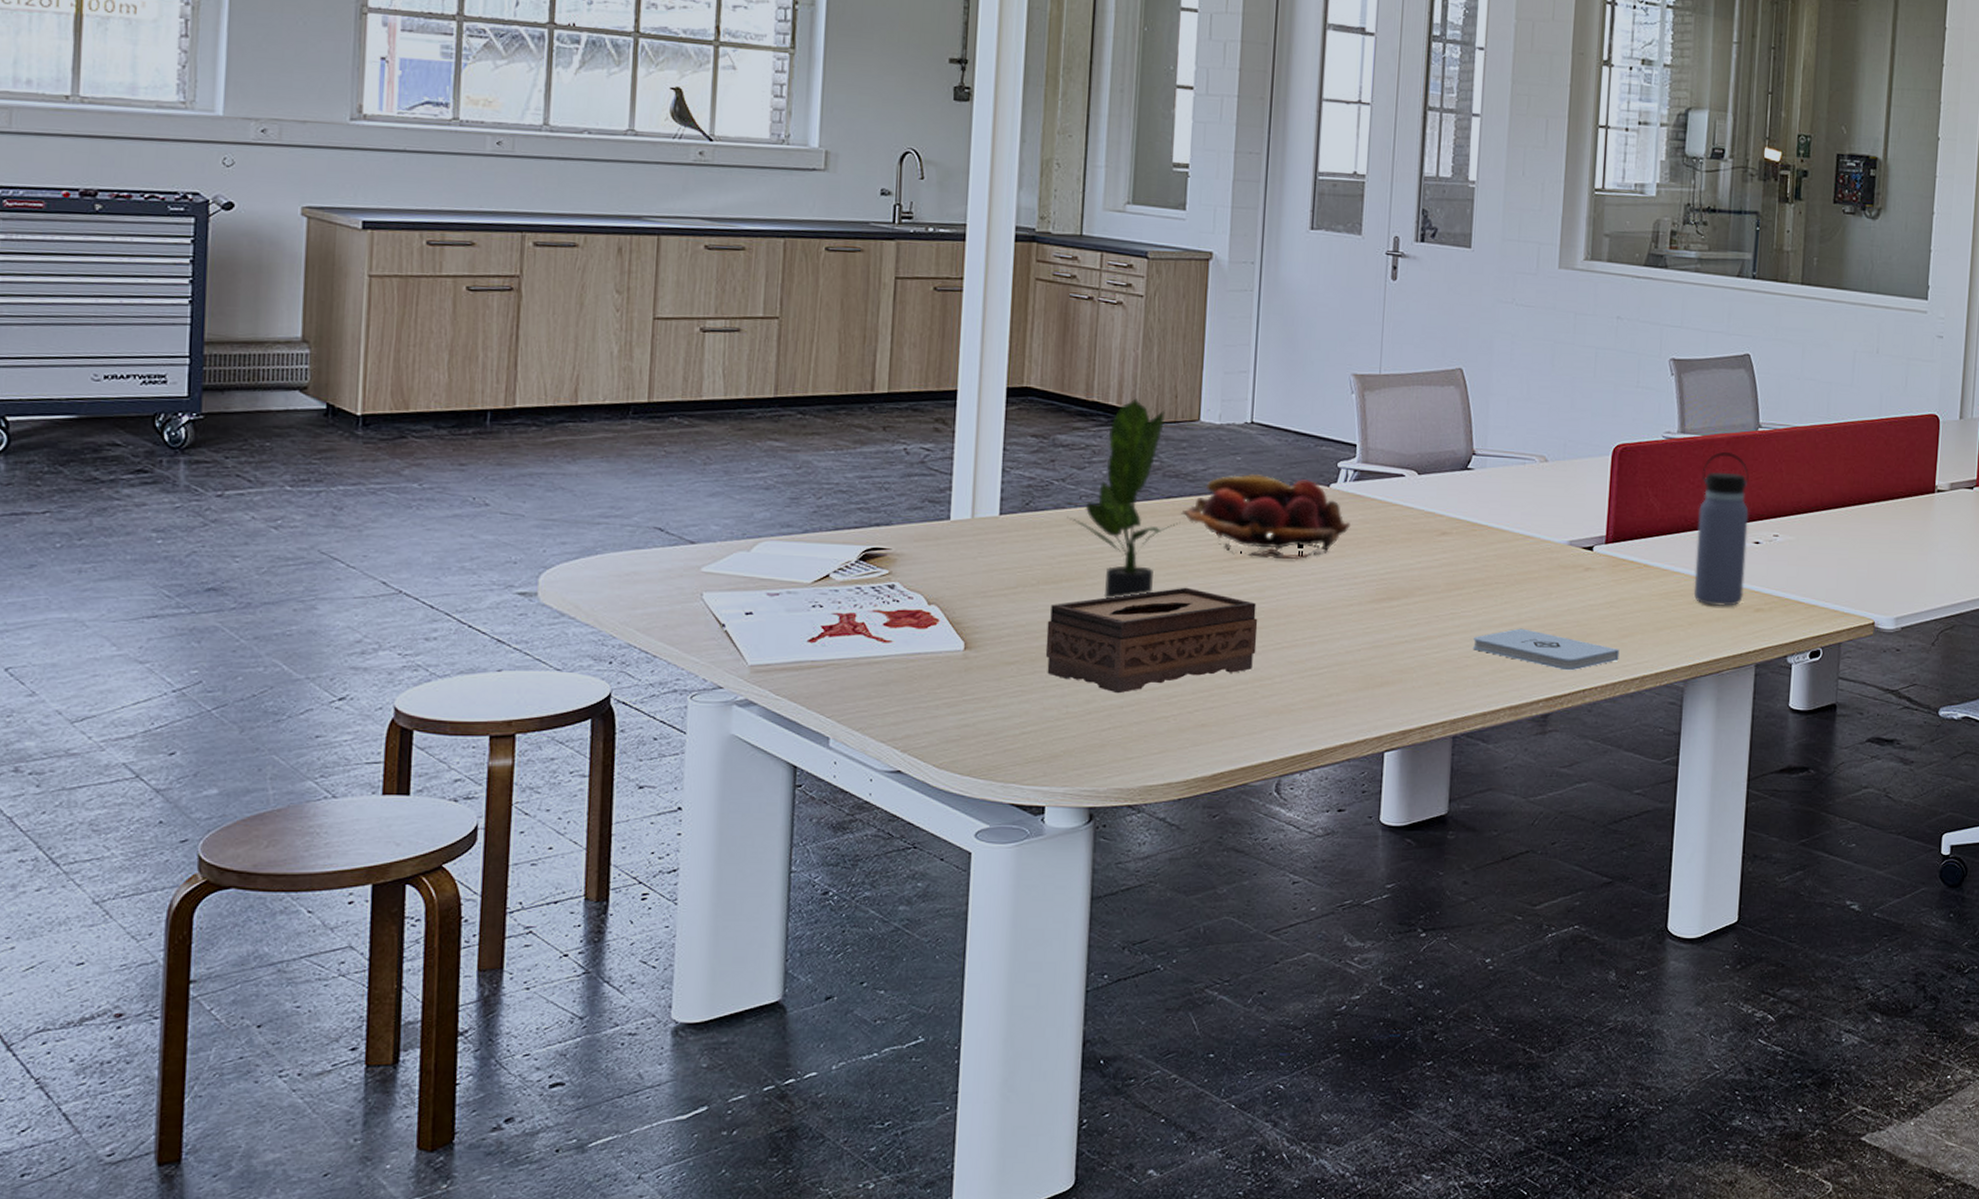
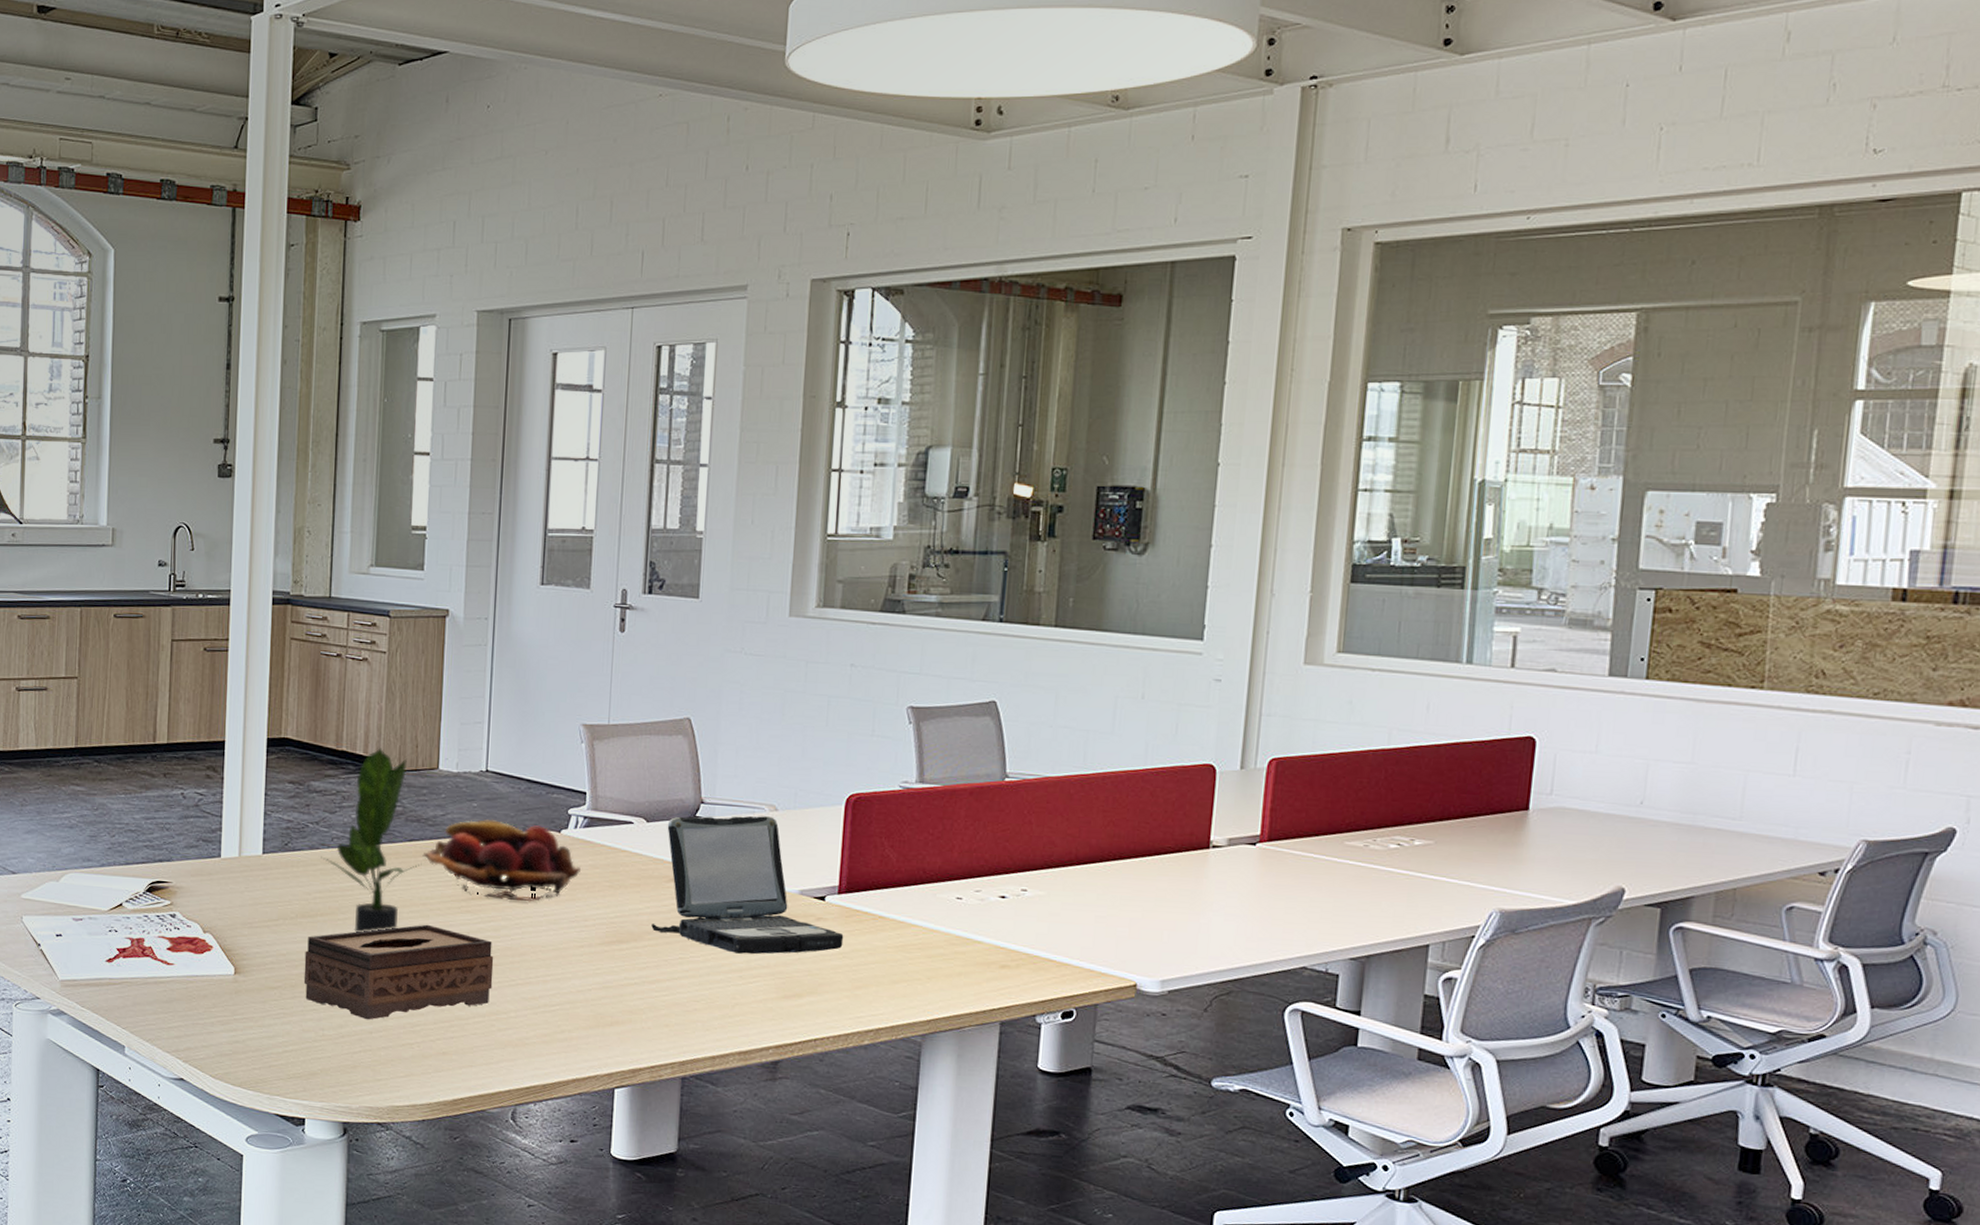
laptop: none [1422,467,1611,607] -> present [651,816,844,955]
notepad: present [1473,628,1620,671] -> none [702,975,853,1020]
water bottle: present [1693,451,1749,606] -> none [932,802,994,962]

